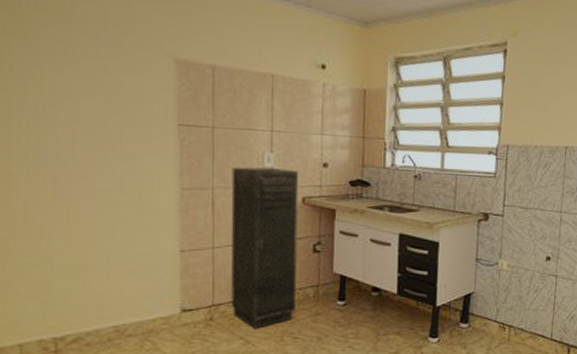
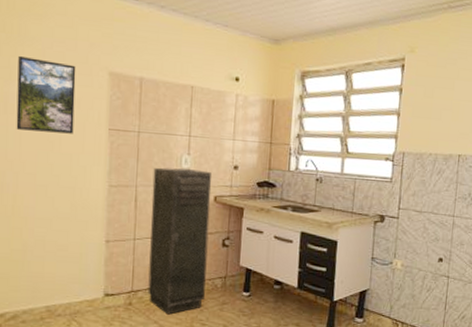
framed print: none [65,40,136,131] -> present [16,55,76,134]

